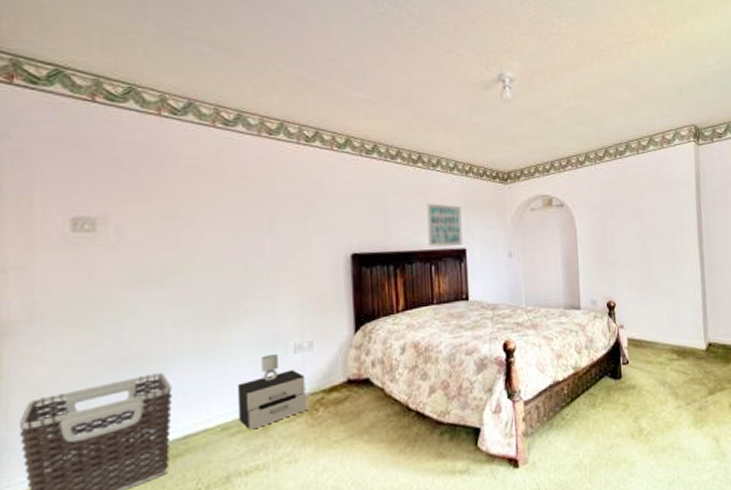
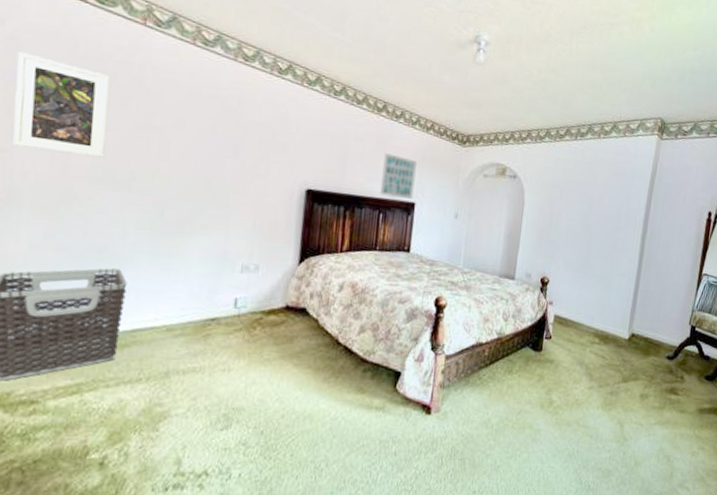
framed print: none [26,163,132,261] -> present [13,51,110,158]
nightstand: present [237,354,308,430] -> none [183,270,248,335]

